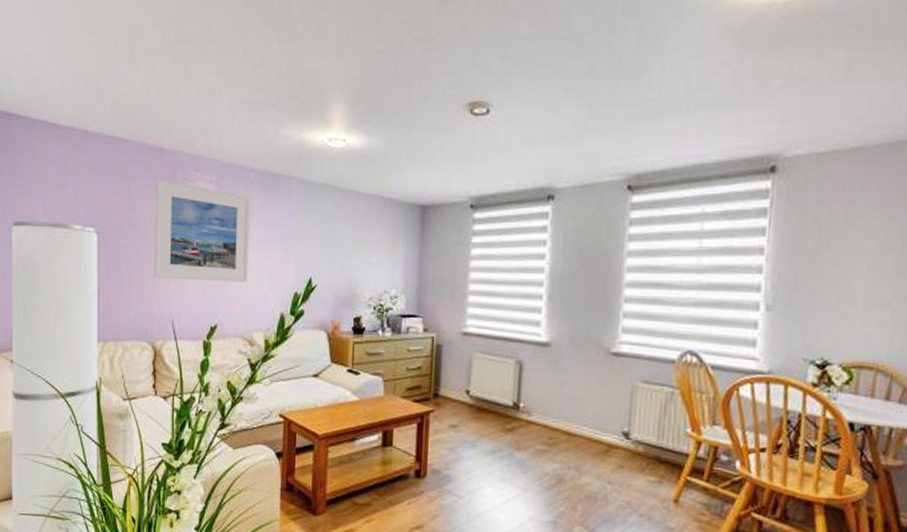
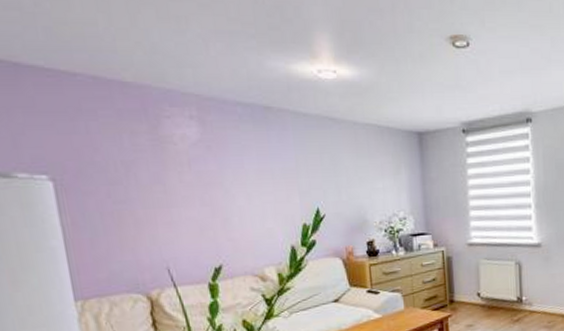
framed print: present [154,179,250,283] -> none [120,116,251,224]

